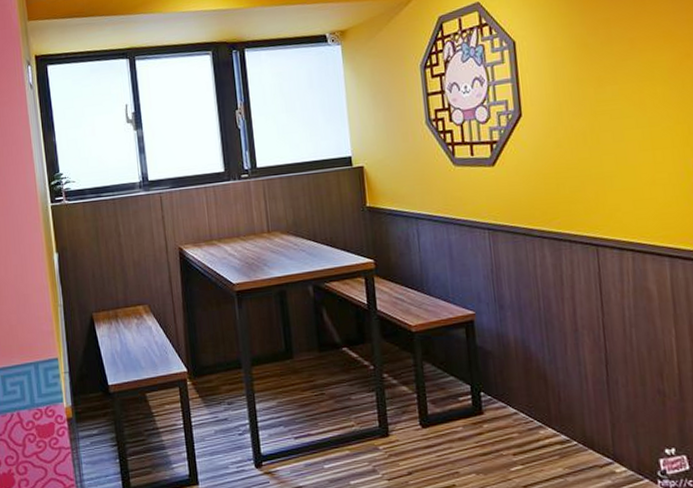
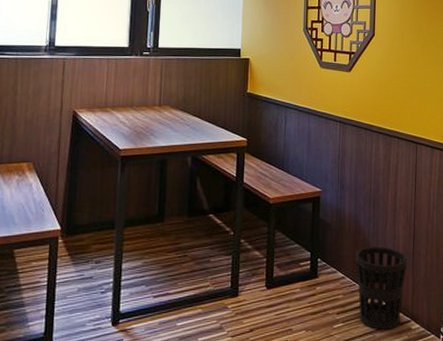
wastebasket: none [528,375,602,473] -> present [355,247,408,330]

